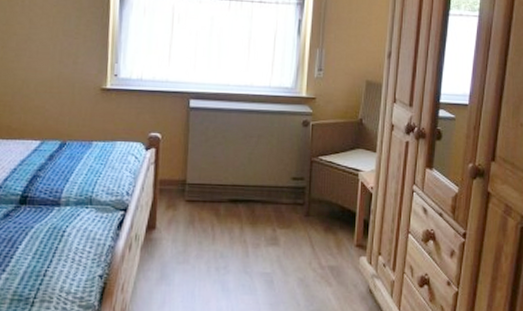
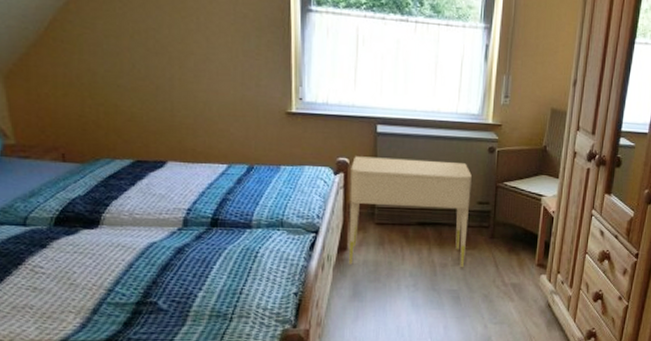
nightstand: none [156,131,285,249] -> present [348,156,472,268]

